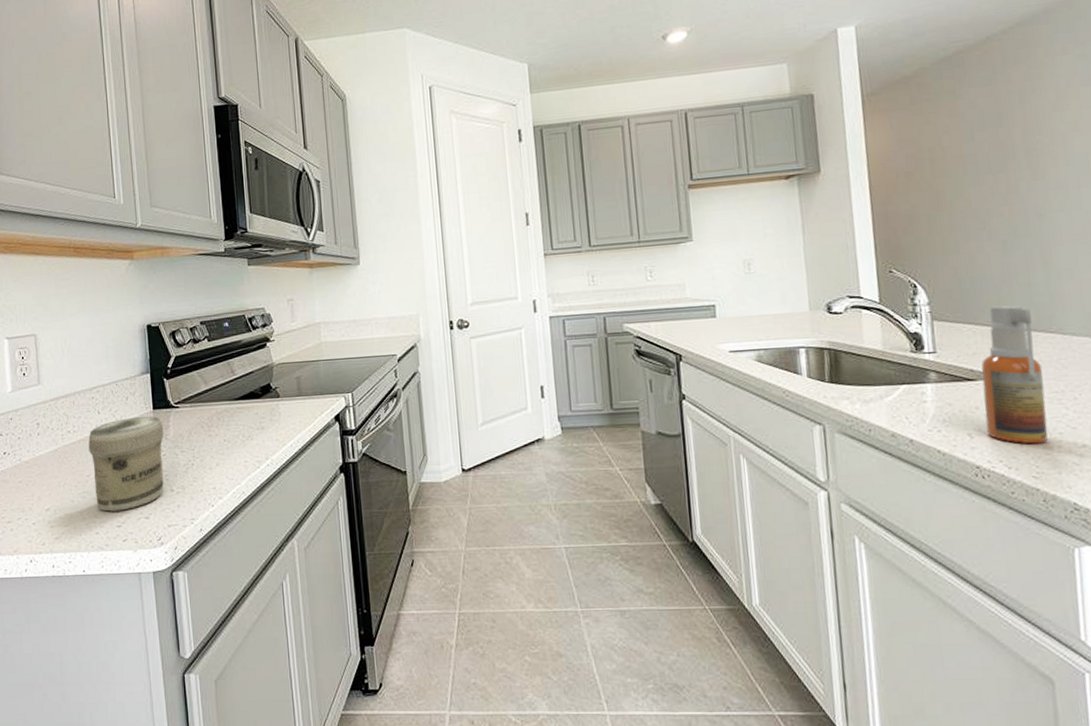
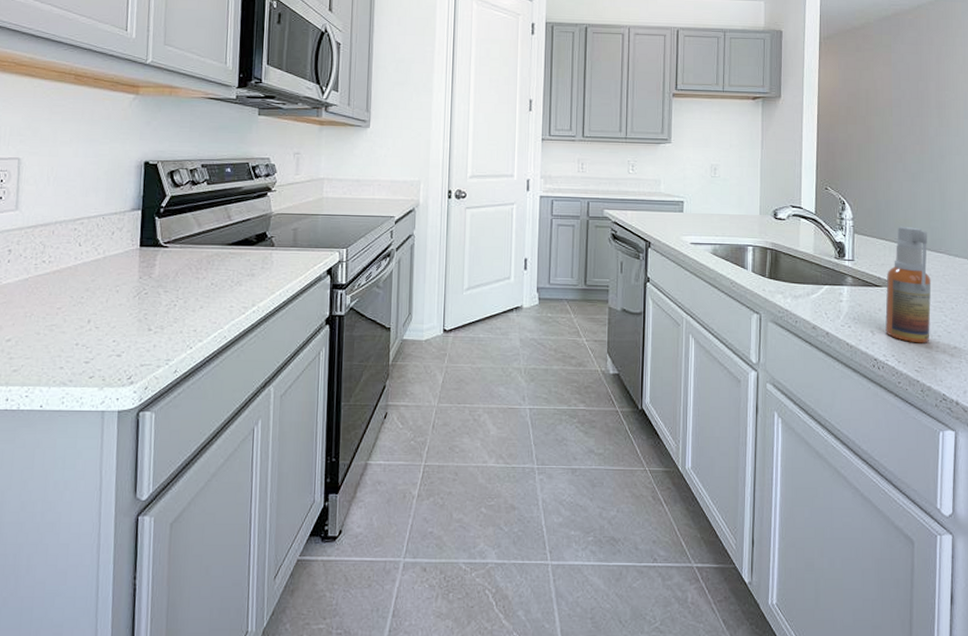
jar: present [88,416,164,512] -> none [63,252,149,347]

